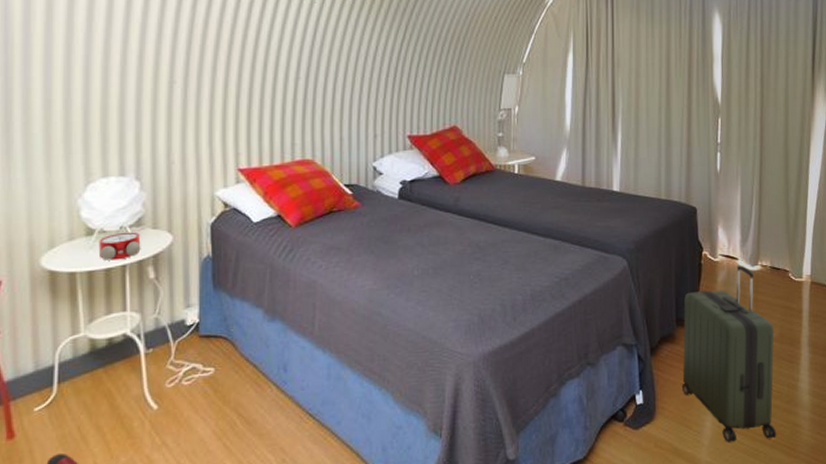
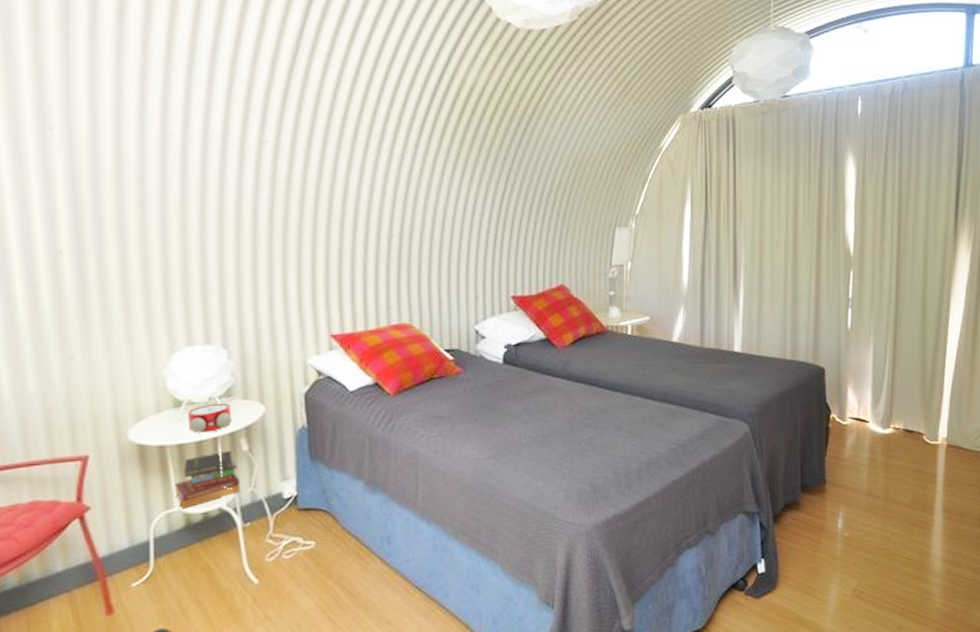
books: none [82,278,144,335] -> present [175,450,240,509]
suitcase: present [682,265,777,442] -> none [807,428,906,610]

